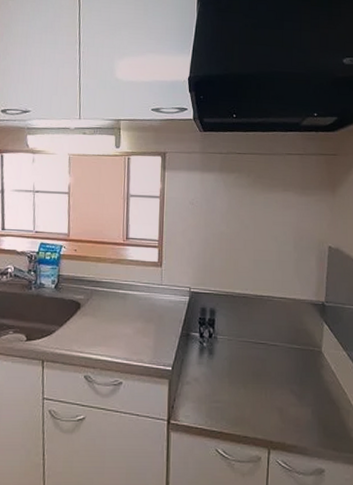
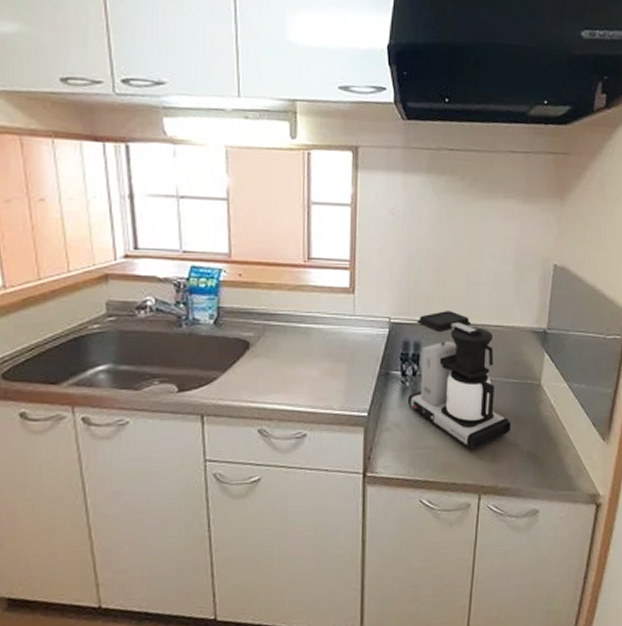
coffee maker: none [204,283,296,406] -> present [407,311,511,449]

